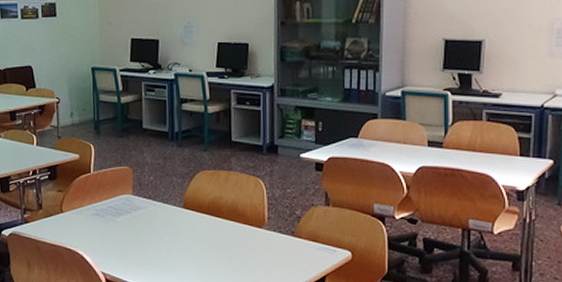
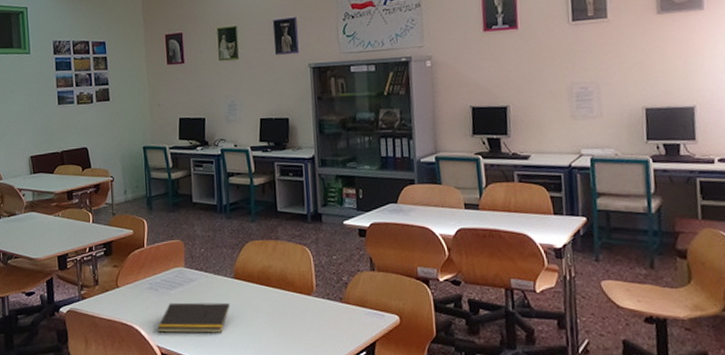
notepad: none [102,230,178,262] -> present [157,302,230,334]

